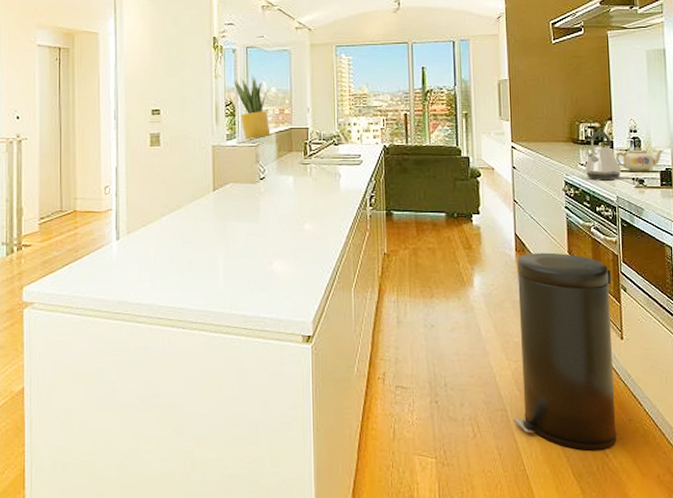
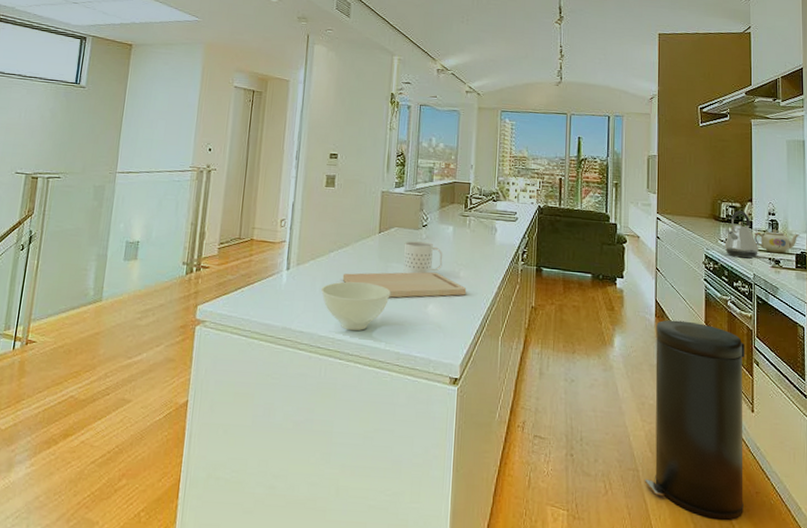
bowl: none [156,245,231,298] -> present [321,281,391,331]
cutting board: none [178,226,313,259] -> present [342,271,467,298]
planter: present [233,74,271,140] -> none [406,130,436,189]
mug: none [241,196,285,231] -> present [403,241,443,274]

